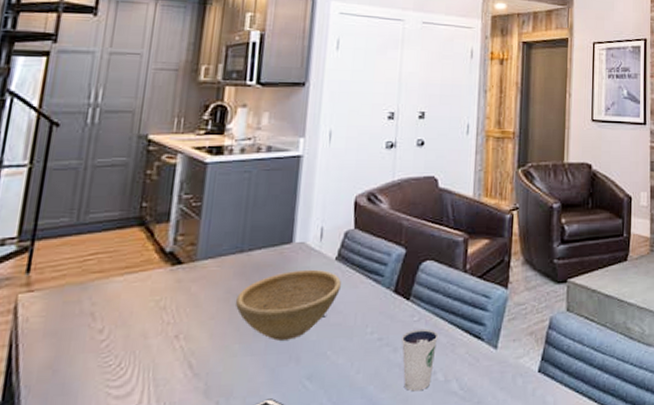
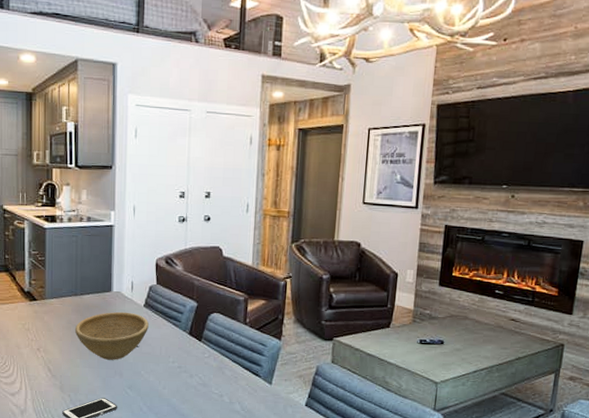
dixie cup: present [401,328,439,392] -> none [195,363,224,407]

